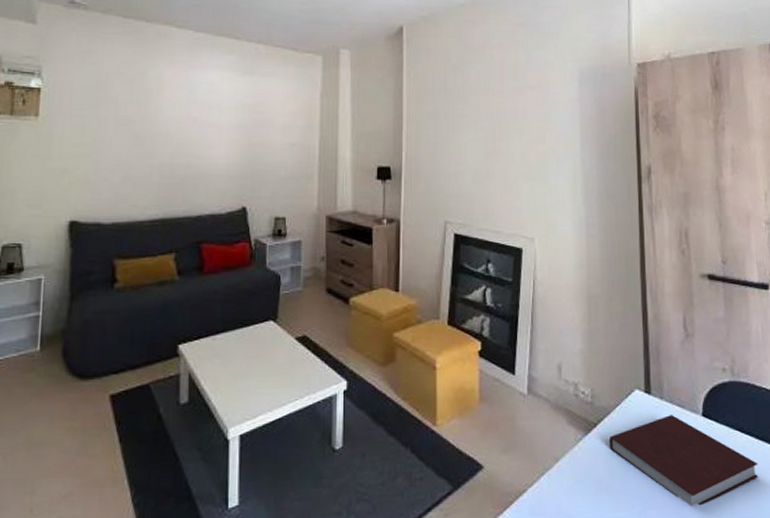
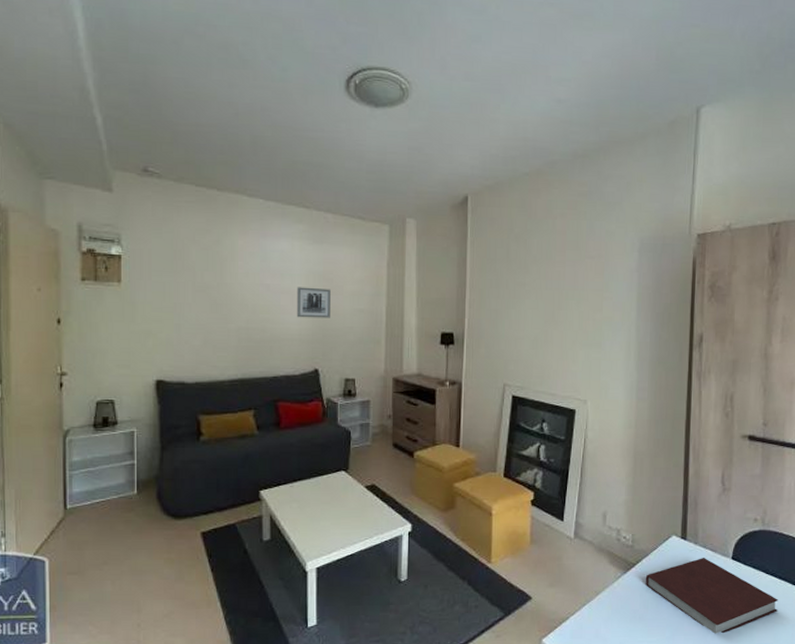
wall art: none [224,120,261,153] -> present [296,287,330,318]

